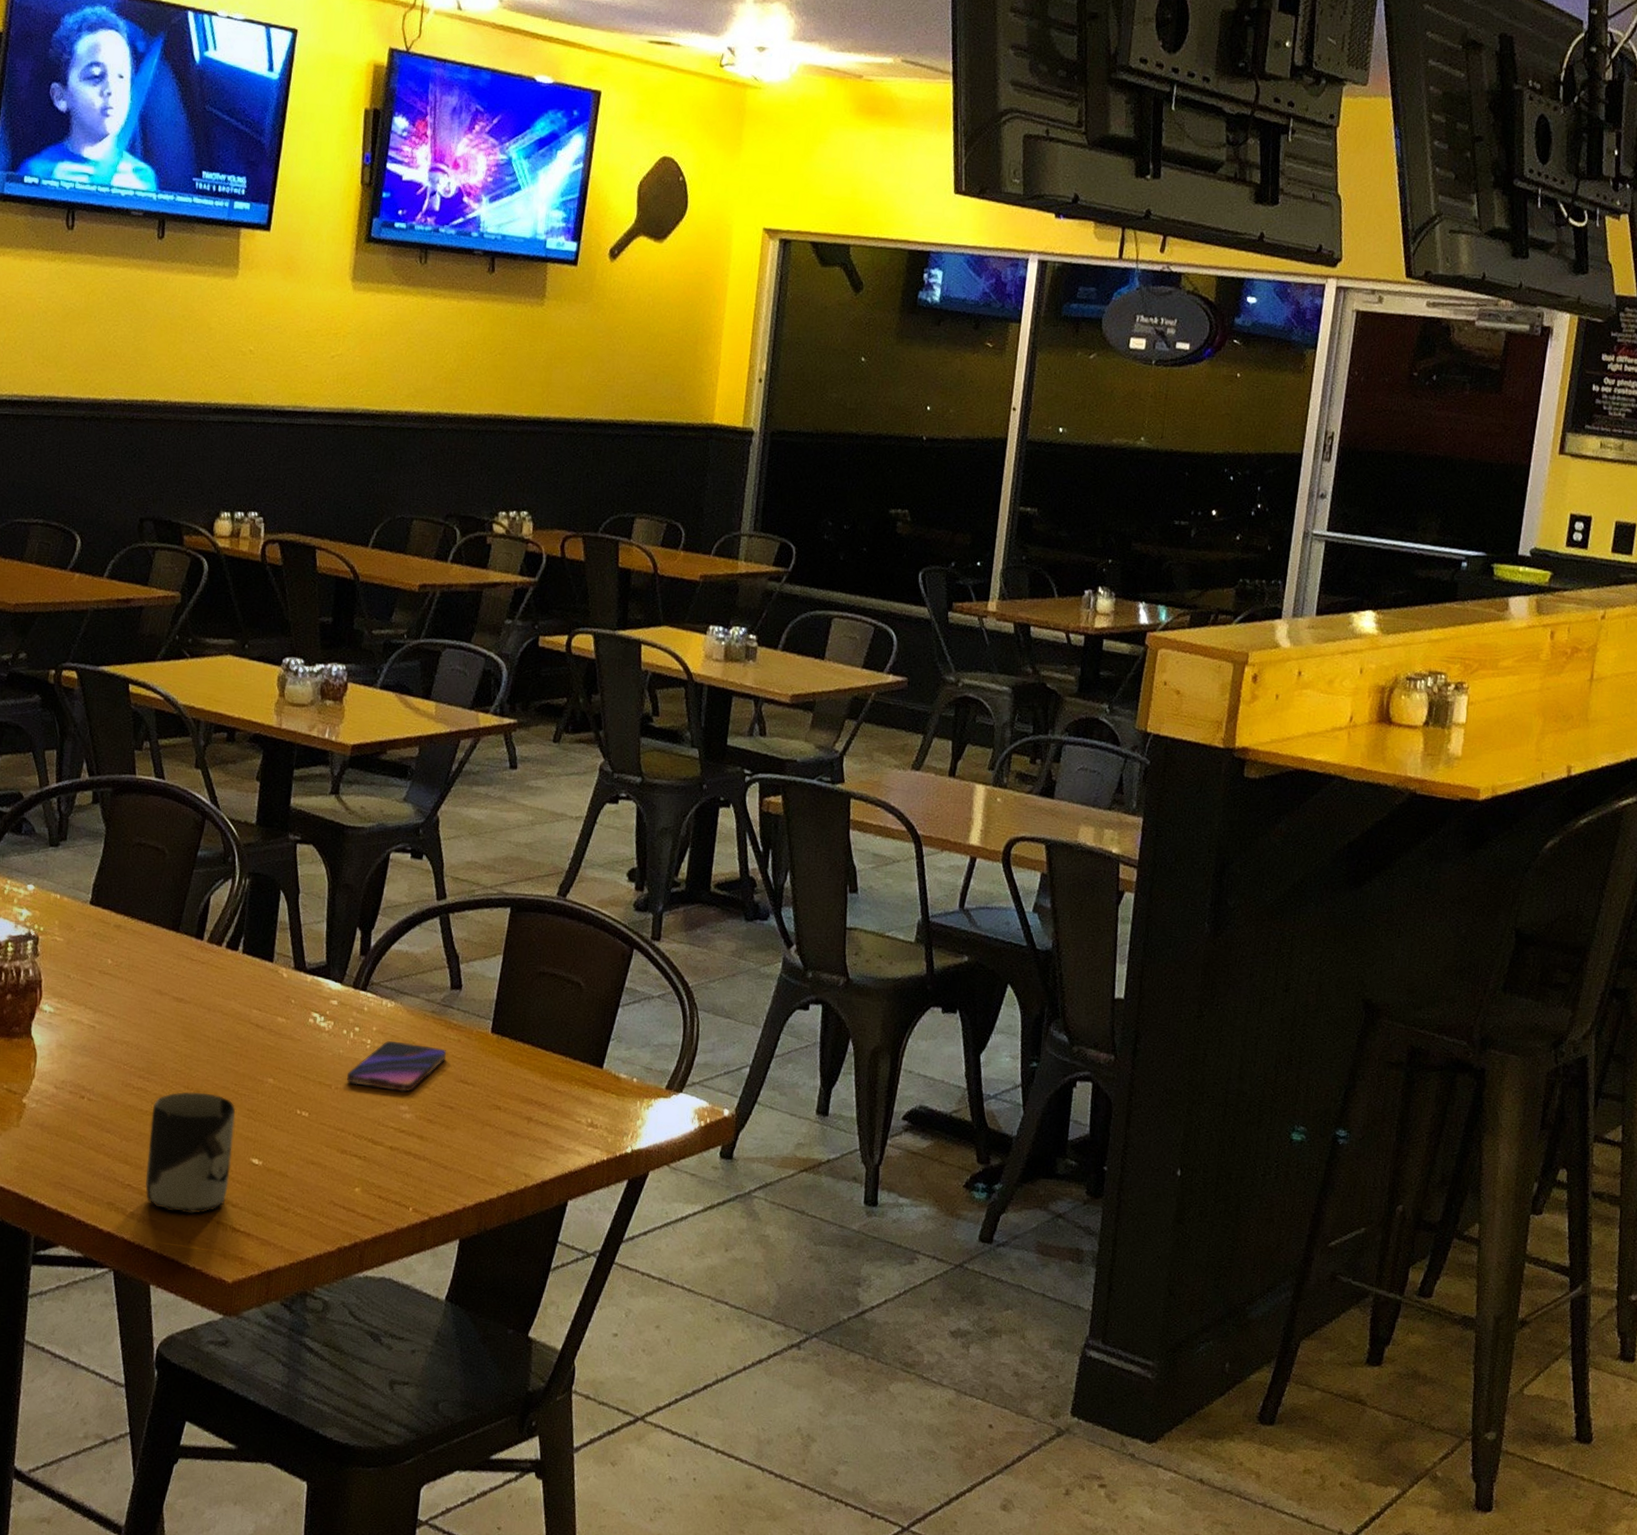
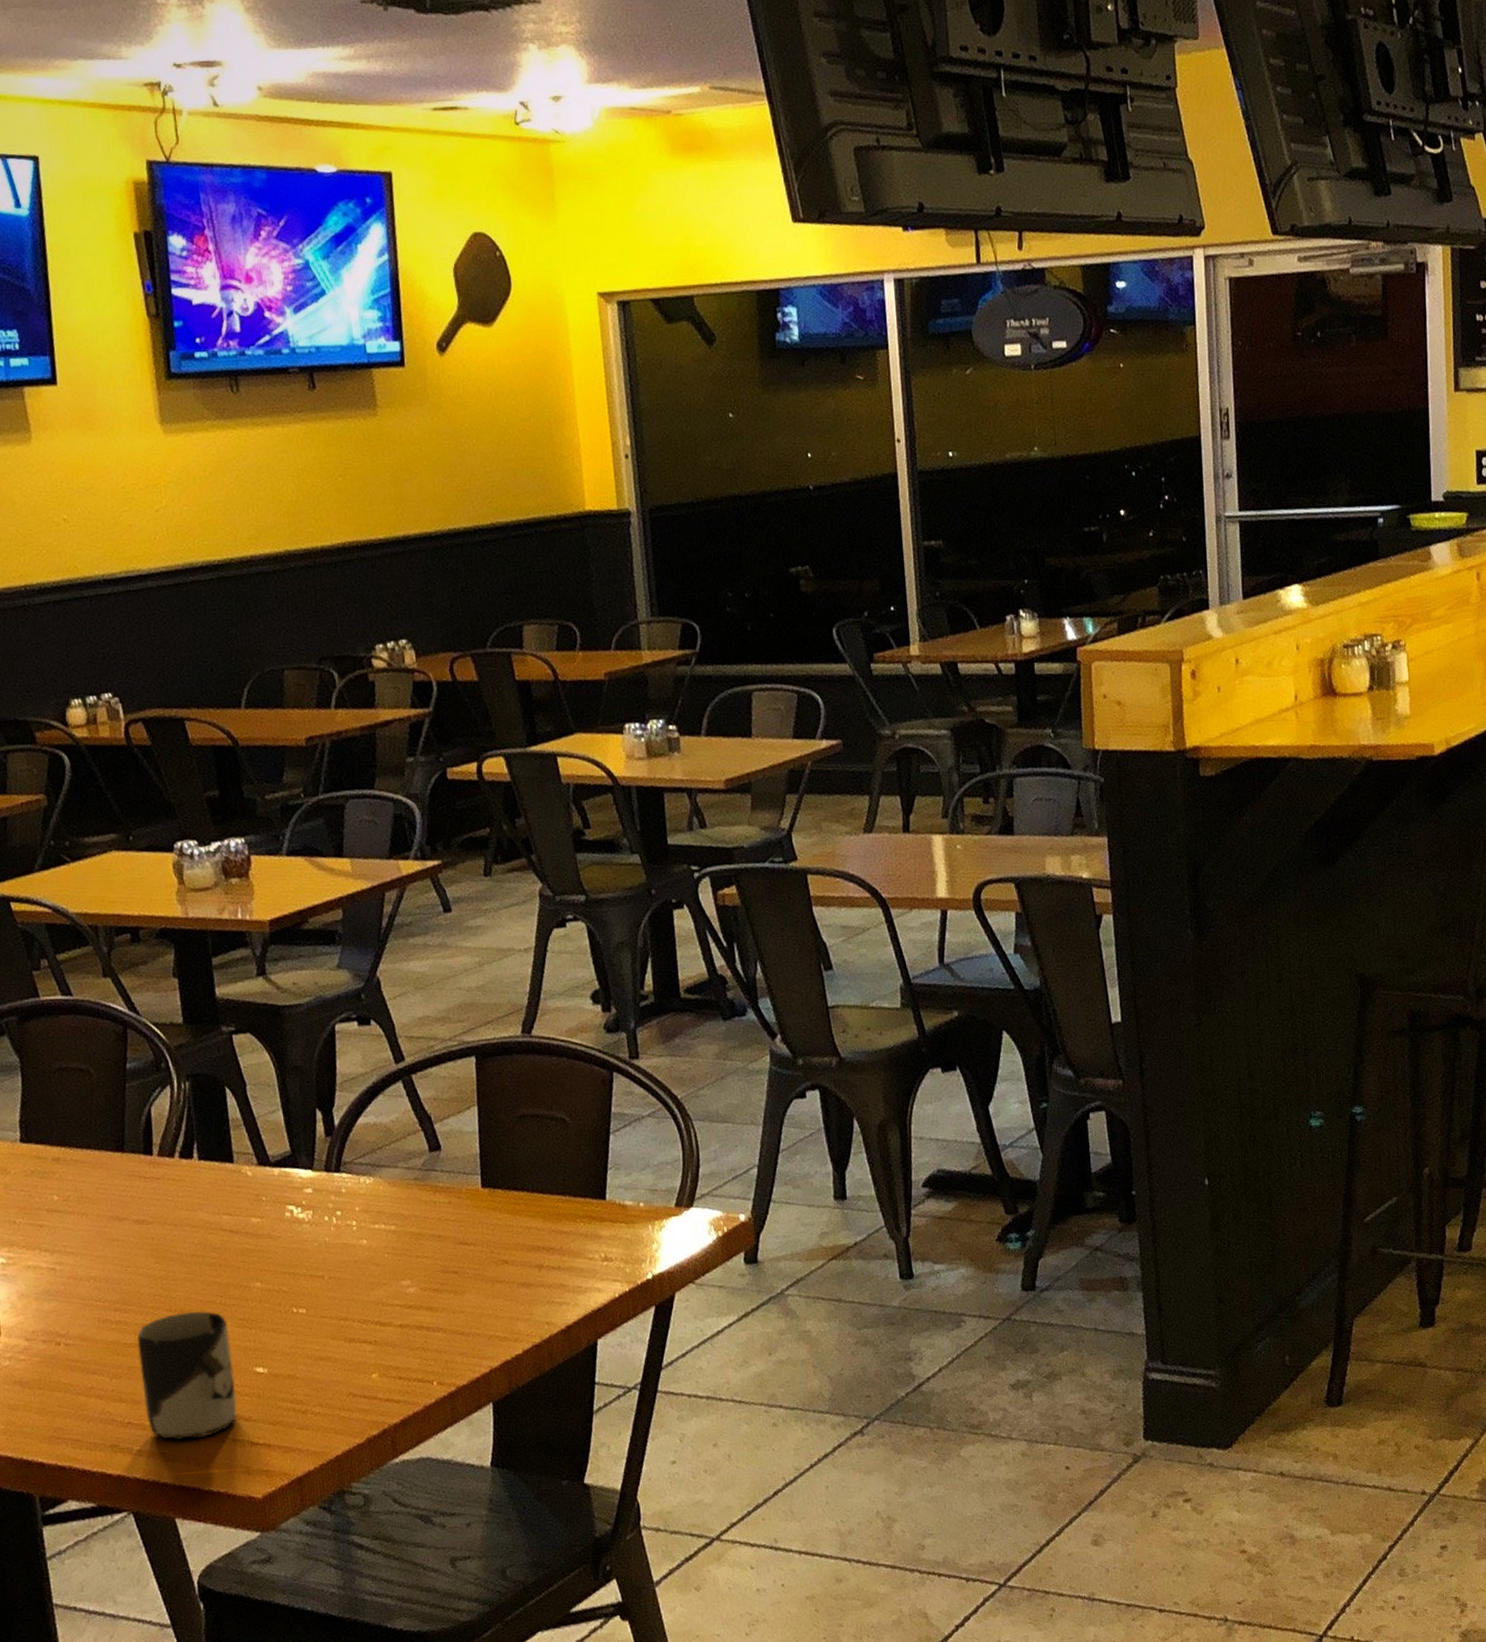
smartphone: present [346,1040,447,1092] -> none [338,1214,440,1270]

